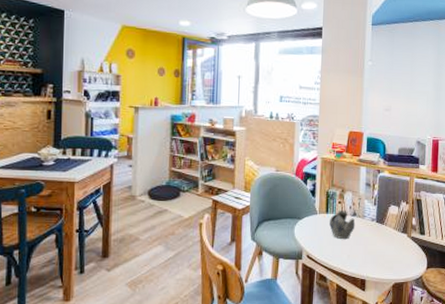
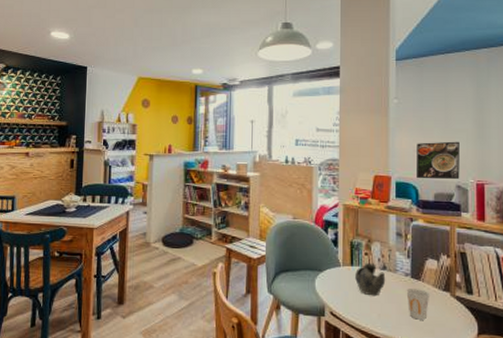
cup: none [372,231,391,258] -> present [406,287,430,320]
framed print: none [385,102,421,136] -> present [417,141,460,180]

